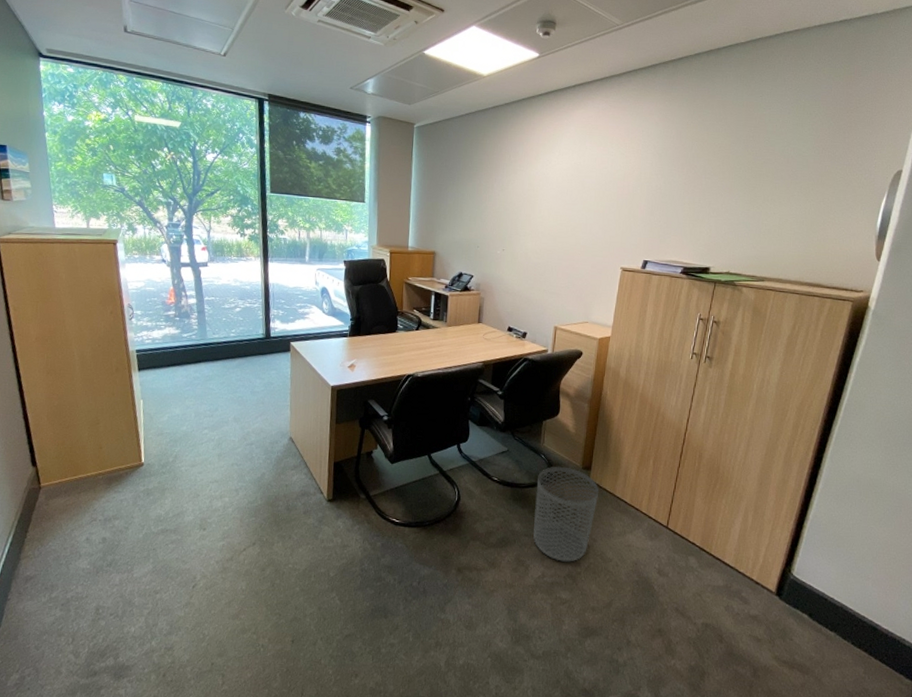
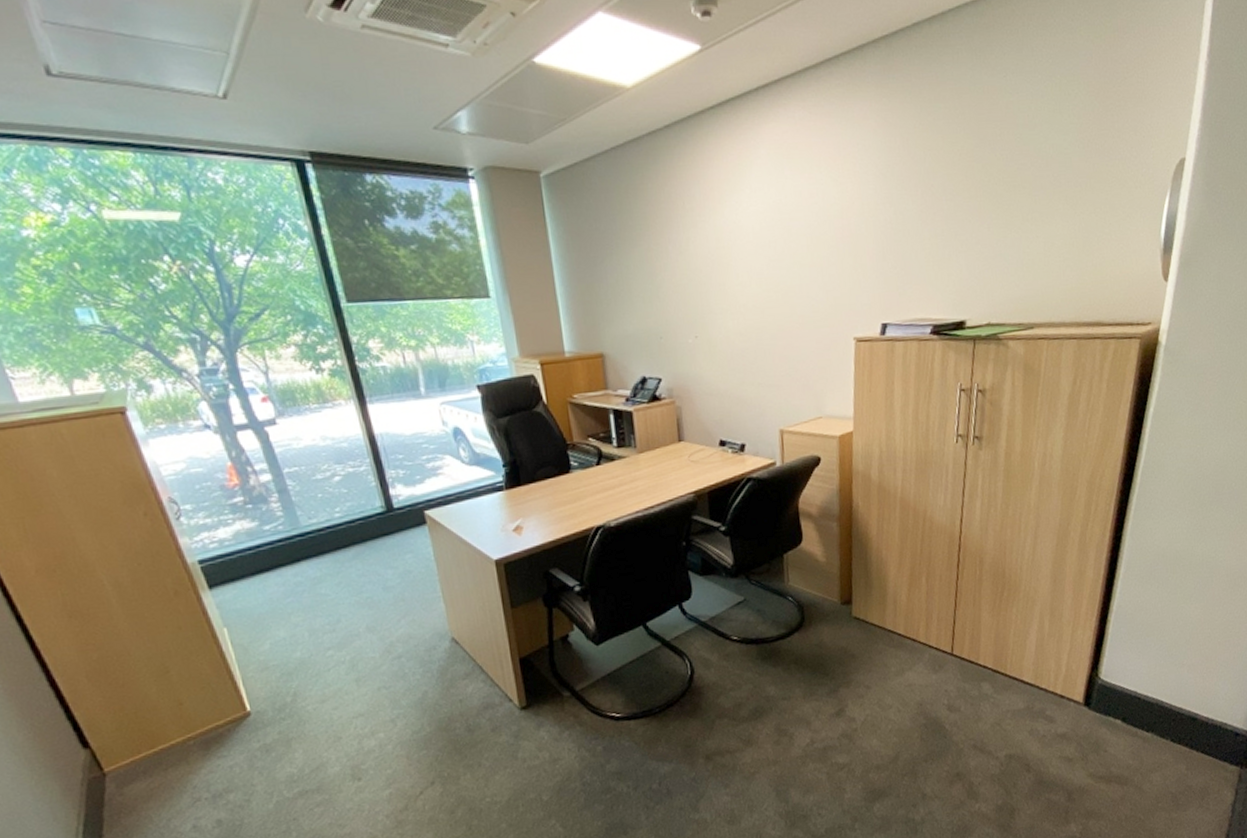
waste bin: present [533,466,599,562] -> none [787,606,866,722]

